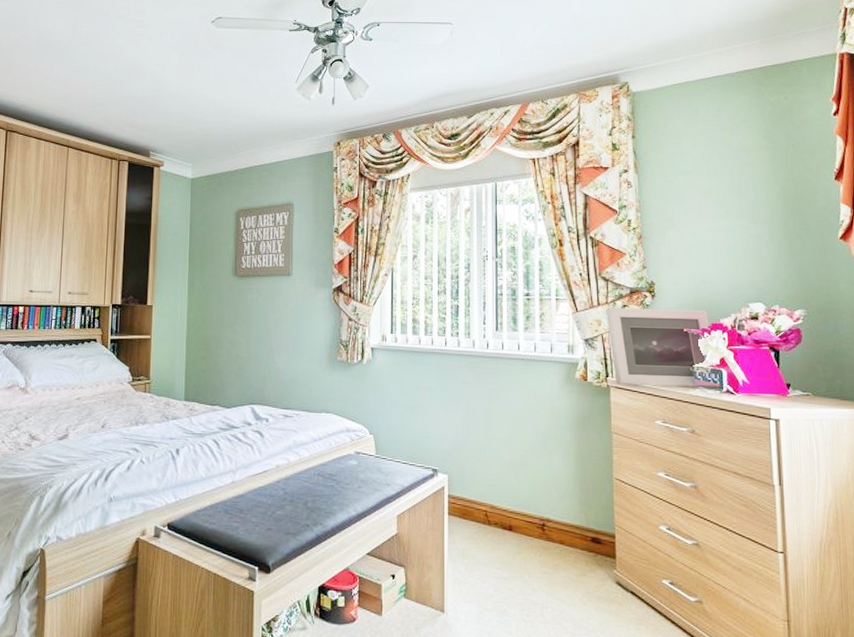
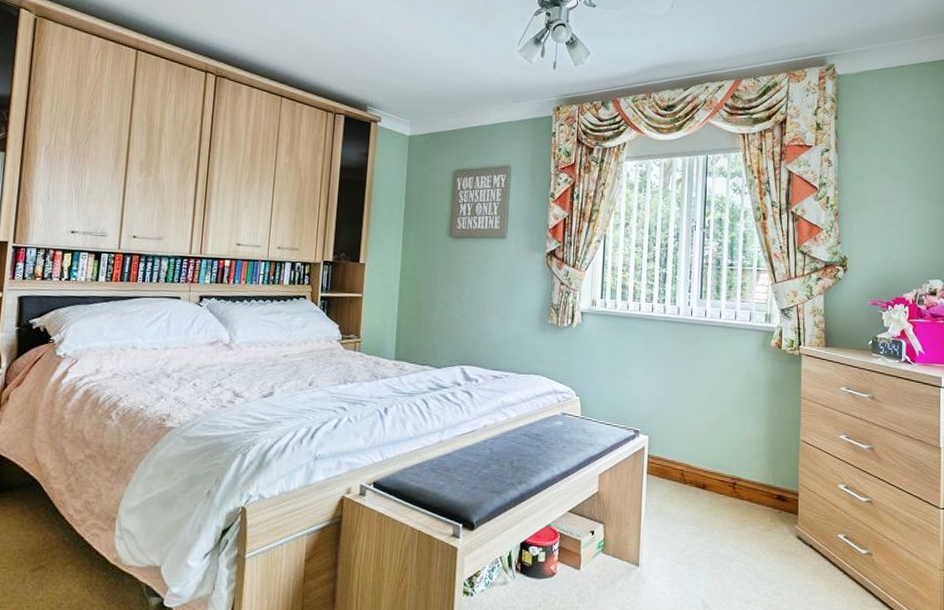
picture frame: present [606,307,721,387] -> none [802,279,900,357]

